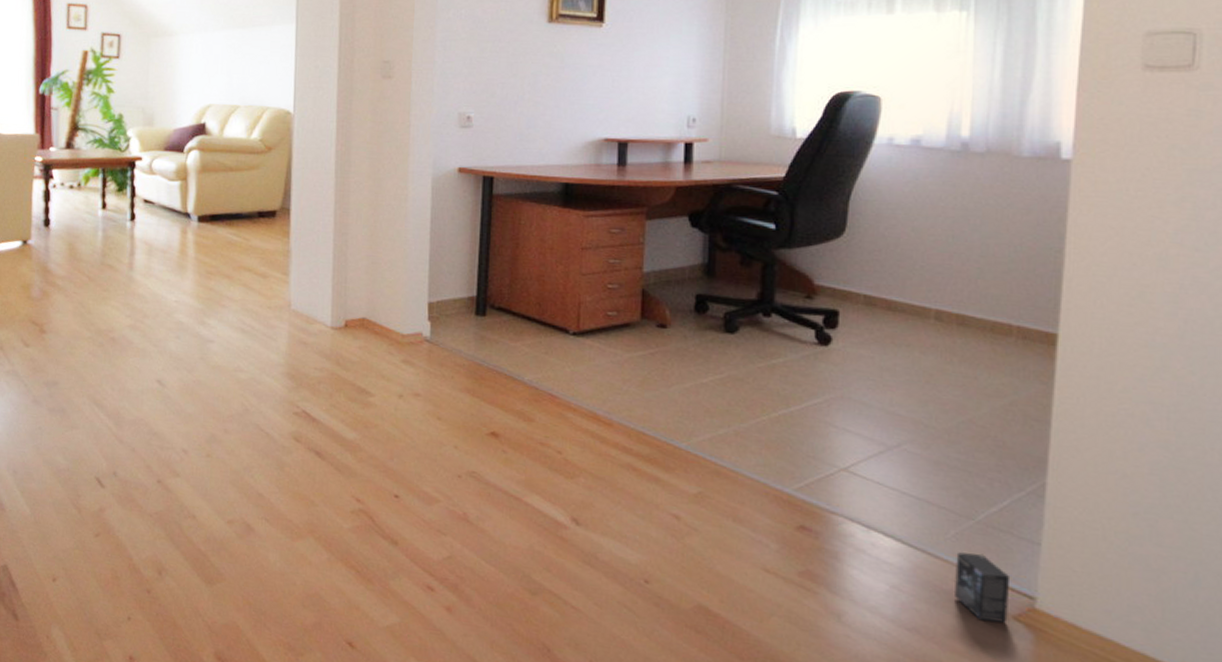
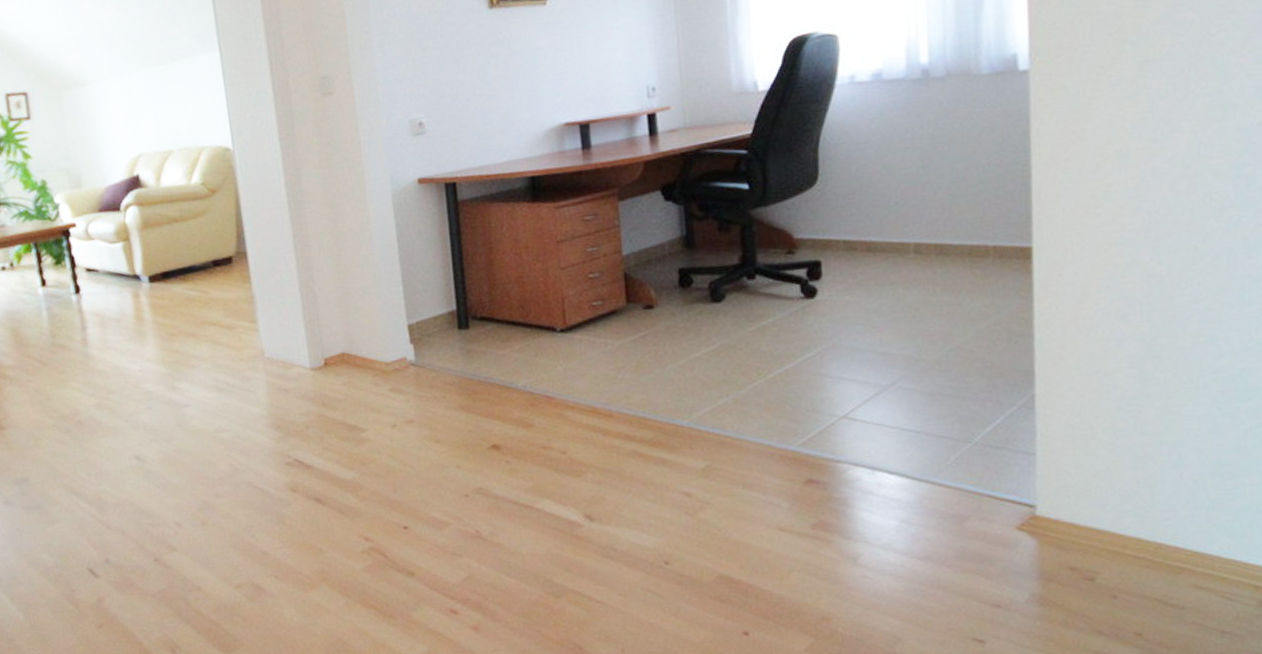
box: present [953,552,1011,623] -> none [958,473,1012,537]

